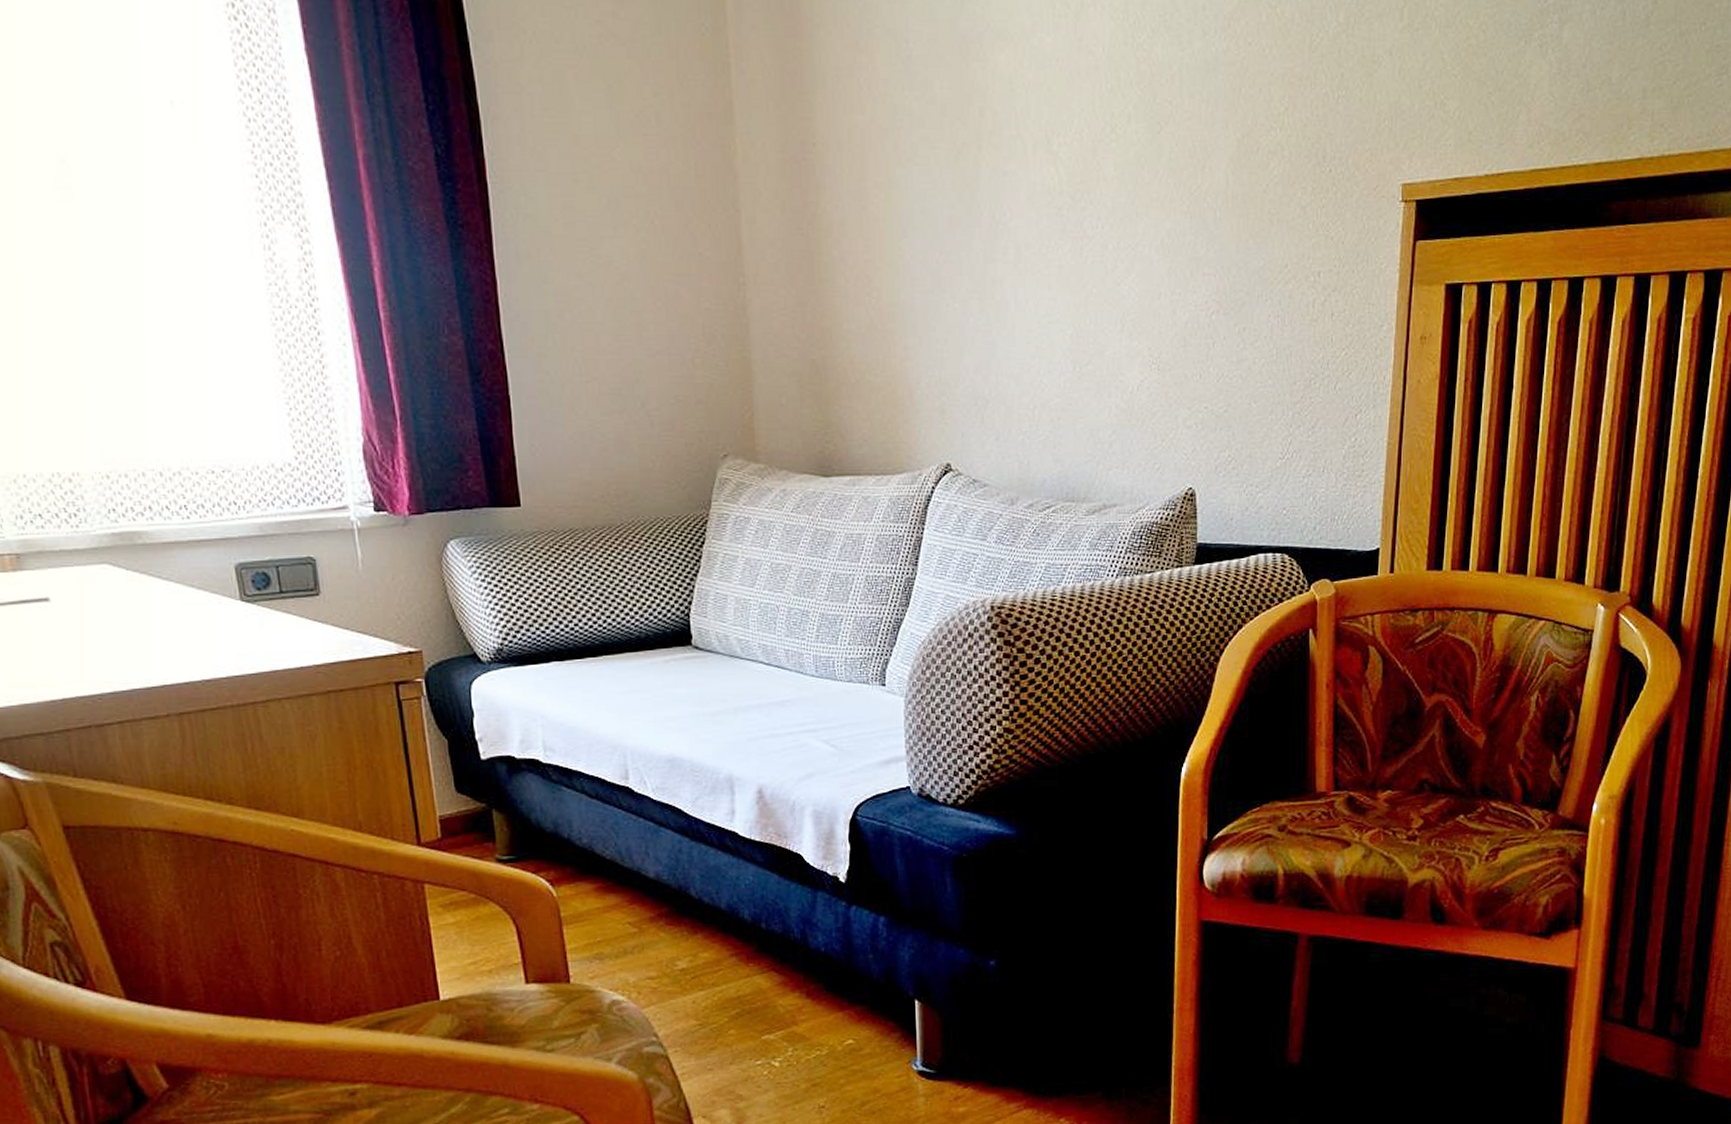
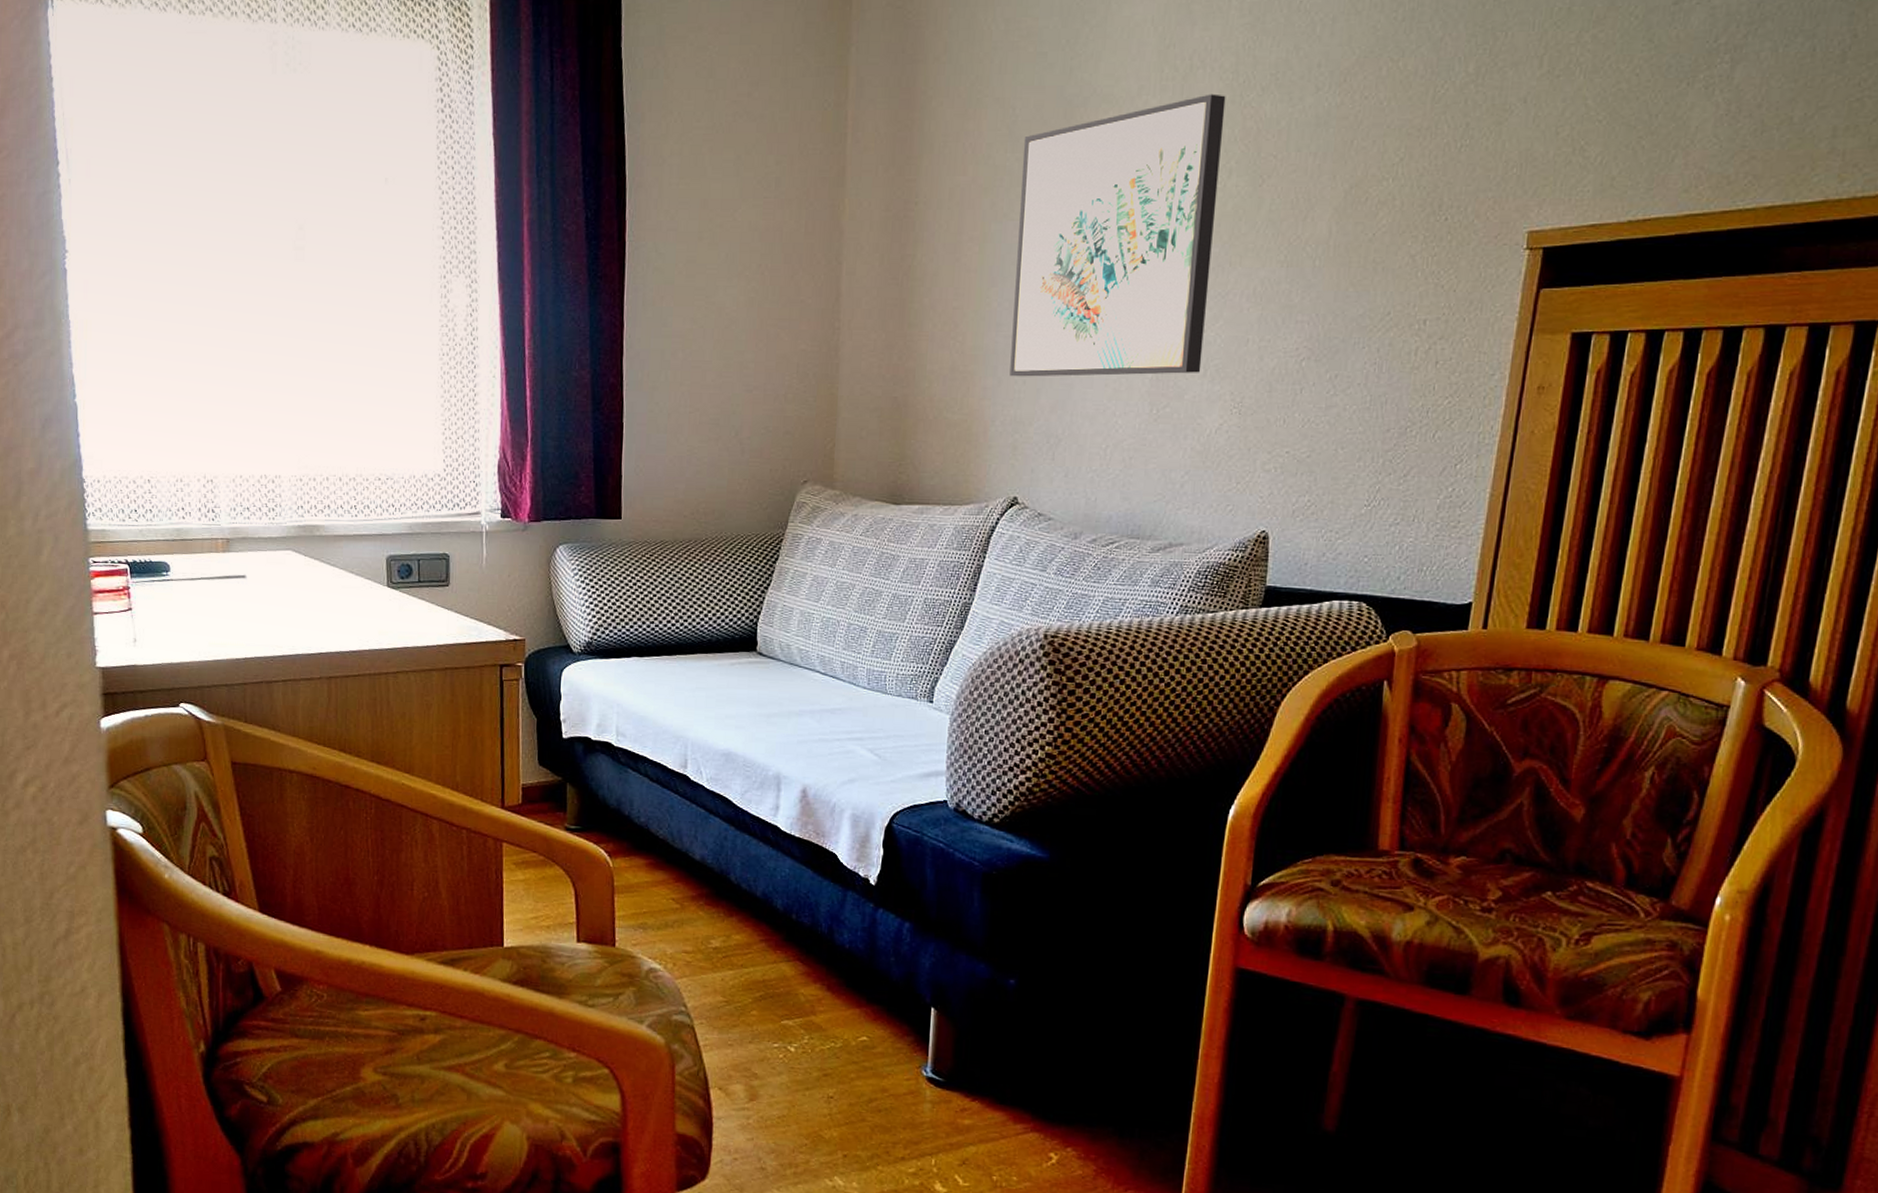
wall art: none [920,33,1119,335] -> present [1009,94,1226,377]

